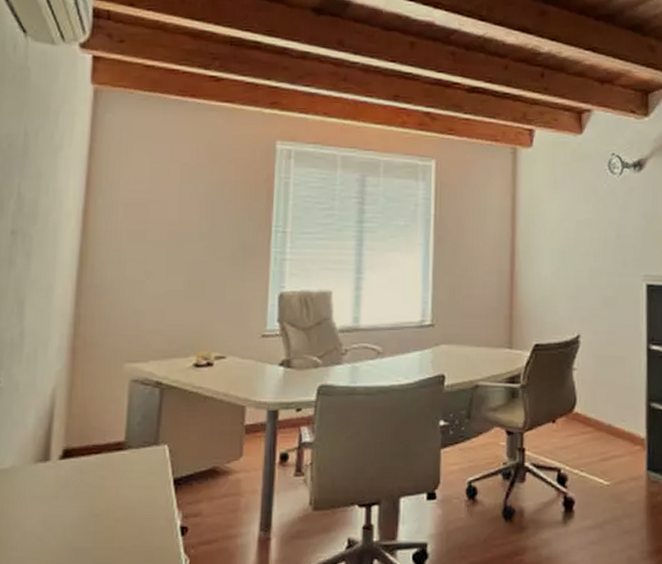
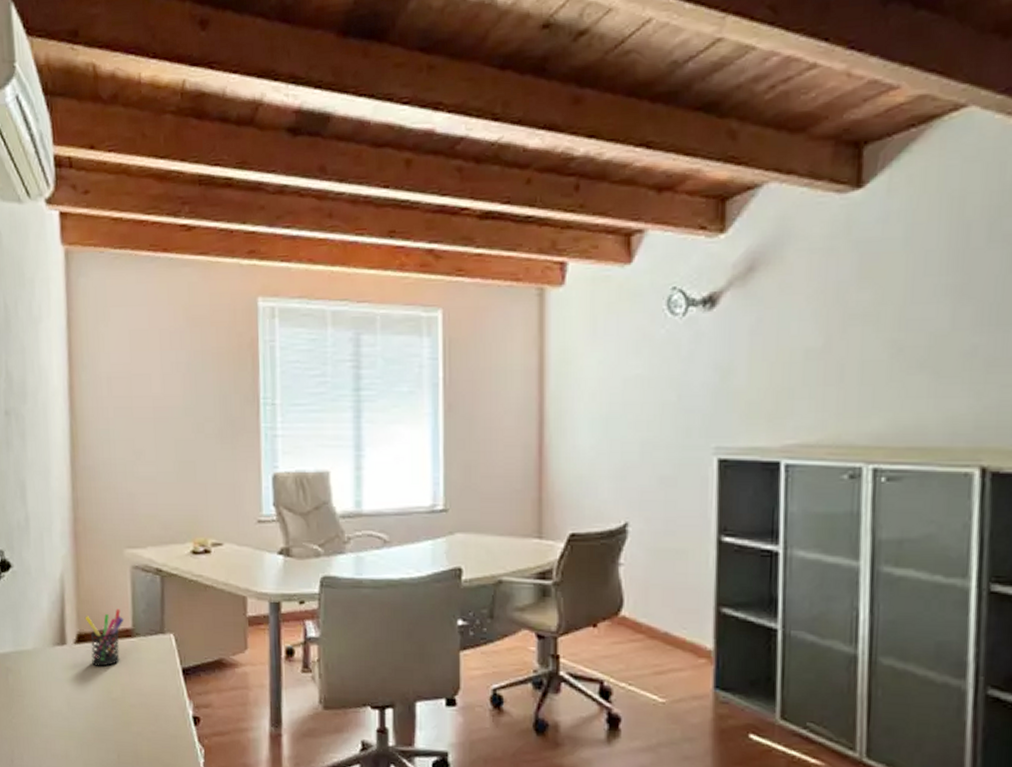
pen holder: none [74,422,117,481] -> present [84,608,124,667]

